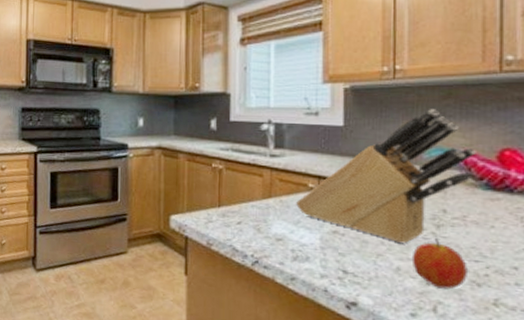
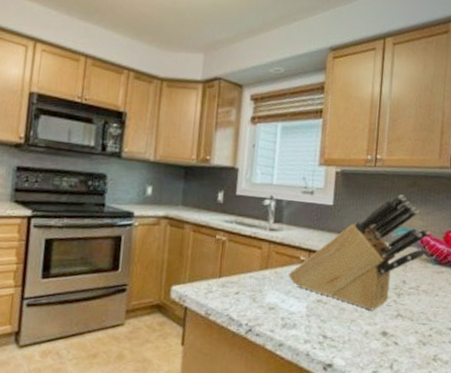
fruit: present [411,238,467,289] -> none [377,305,417,349]

